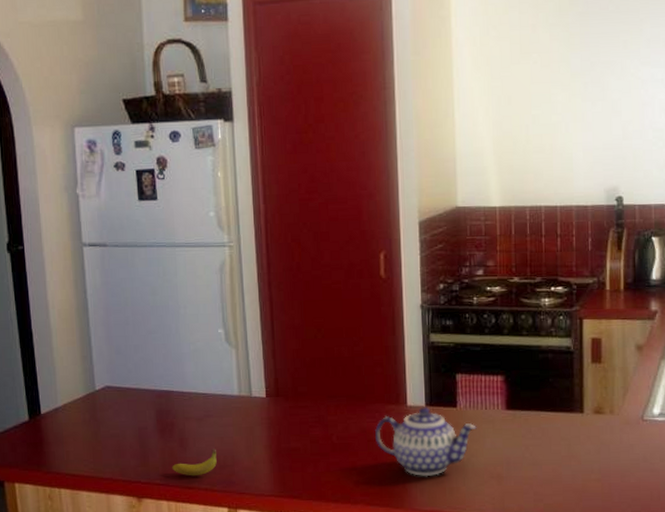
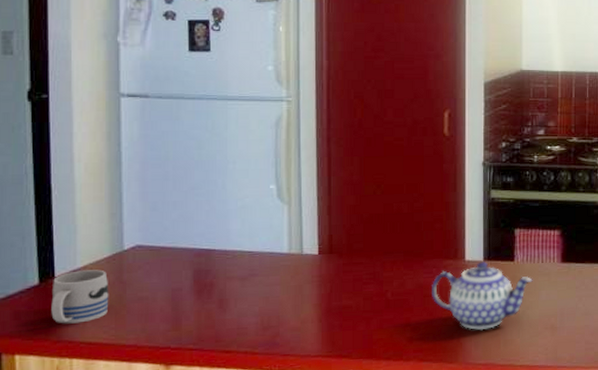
mug: none [39,408,87,457] -> present [51,269,109,324]
fruit: present [172,449,217,476] -> none [208,309,260,339]

